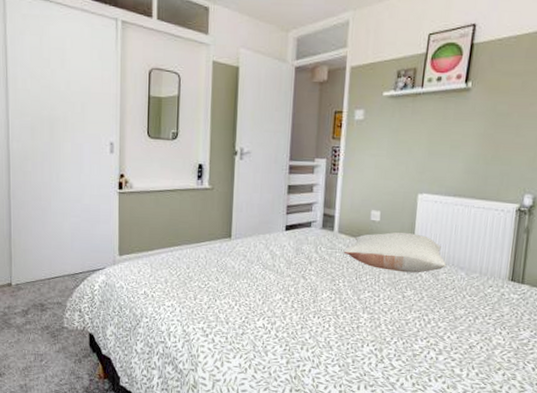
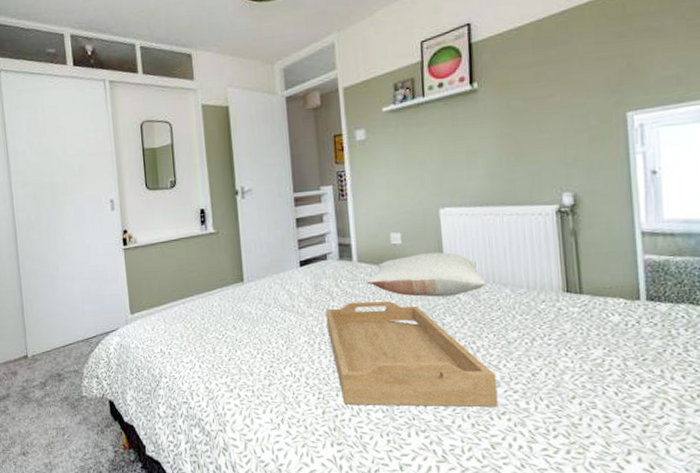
serving tray: none [301,268,440,372] -> present [325,301,498,408]

